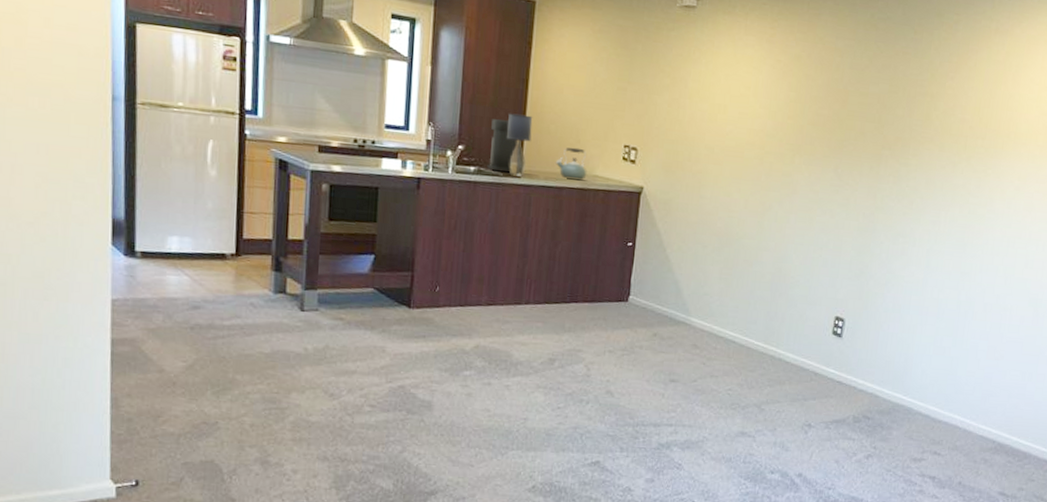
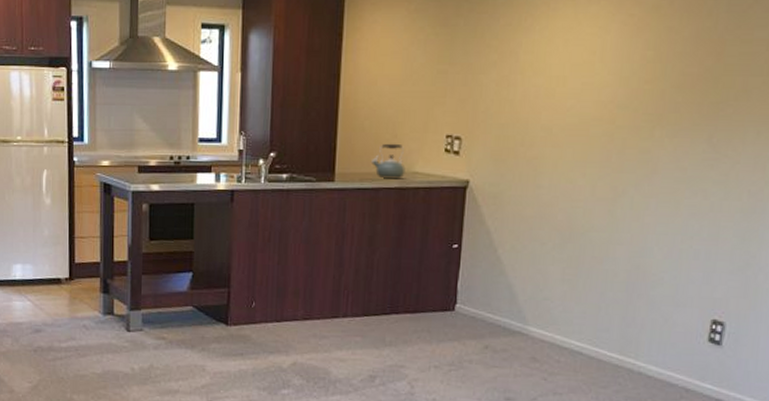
coffee maker: present [487,119,518,173] -> none [299,121,330,177]
table lamp: present [507,113,533,177] -> none [319,113,346,180]

